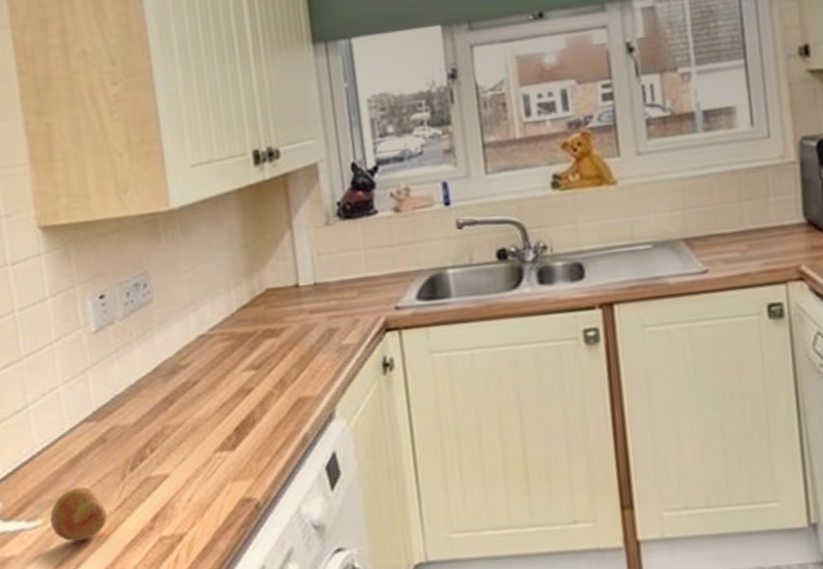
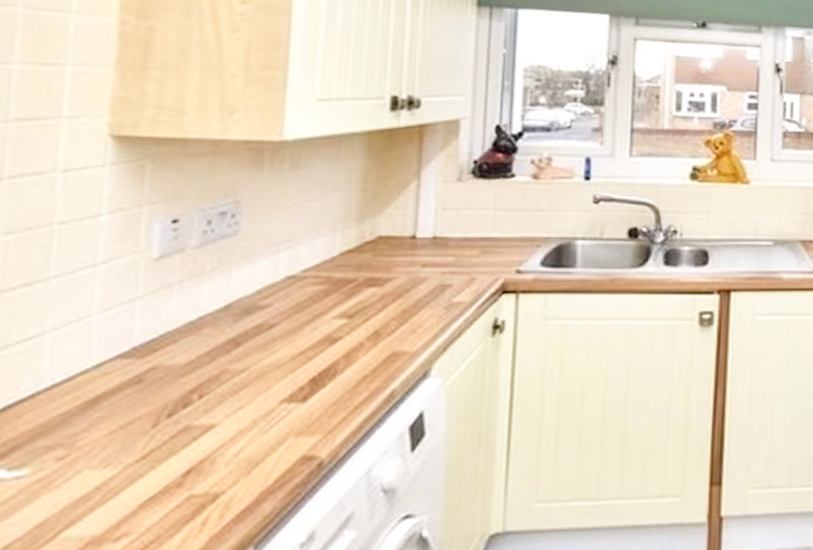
fruit: present [50,486,108,541] -> none [42,432,125,496]

